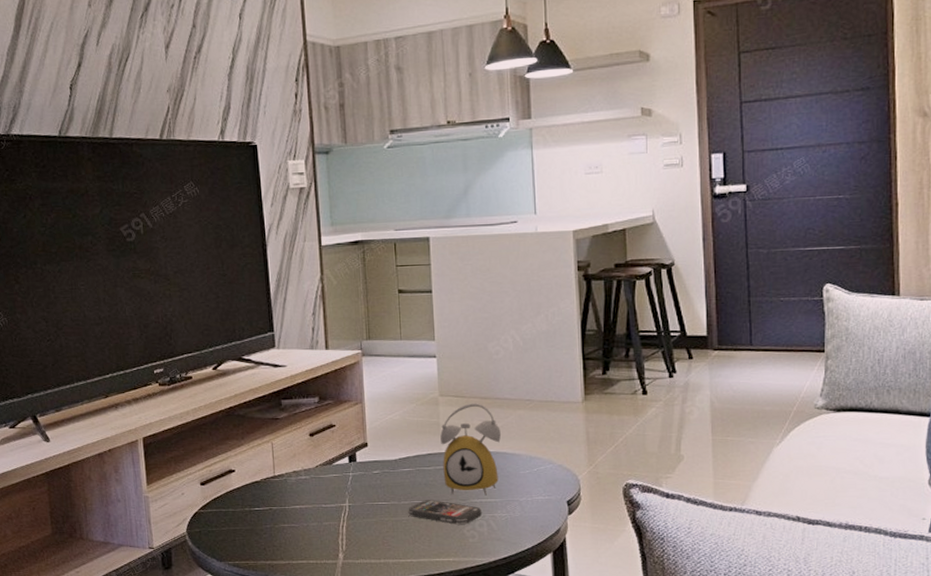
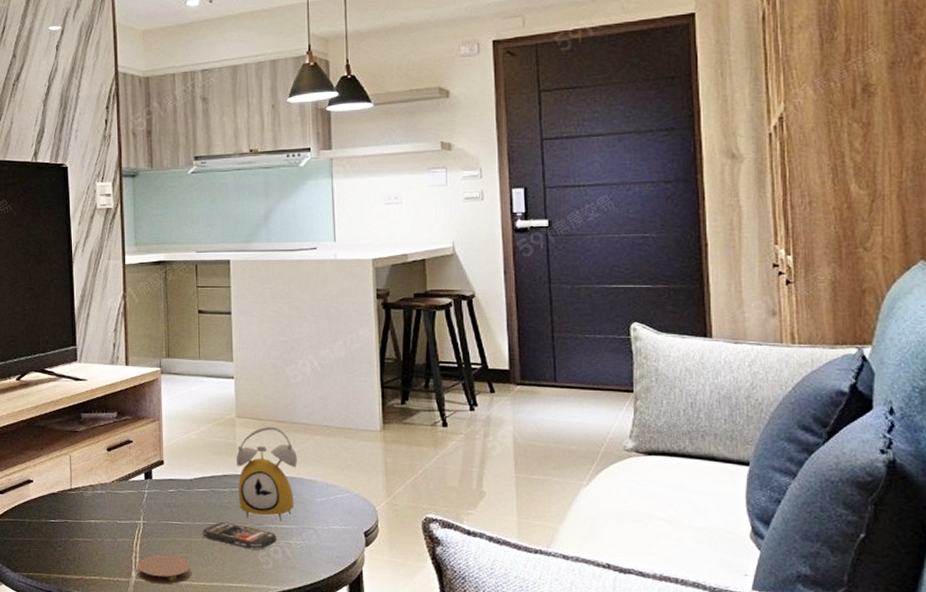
coaster: none [344,534,399,564] -> present [137,554,192,585]

